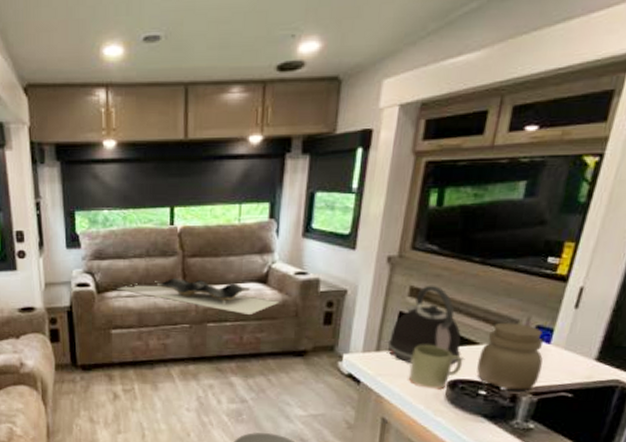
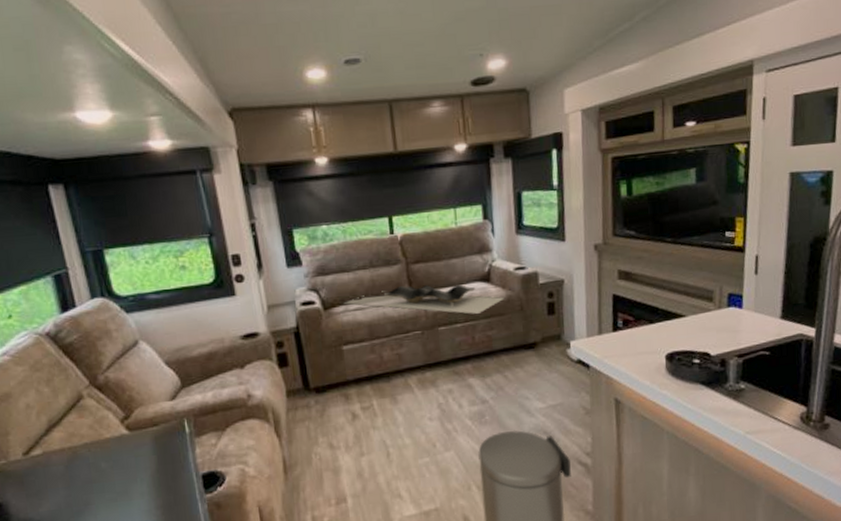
kettle: present [387,285,461,365] -> none [607,266,672,342]
mug: present [408,345,463,390] -> none [630,322,675,364]
jar: present [476,322,544,391] -> none [687,293,740,356]

